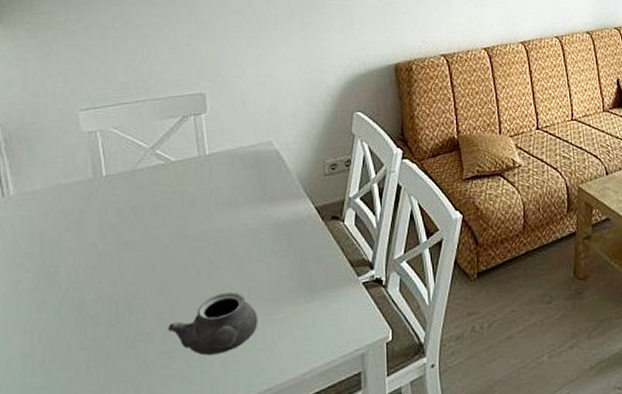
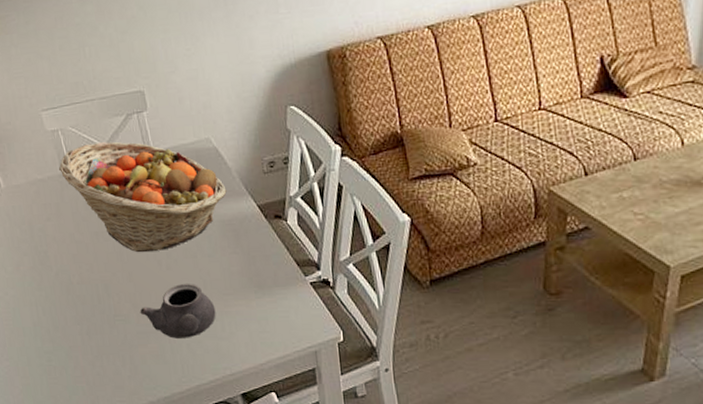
fruit basket: none [89,143,284,261] -> present [58,141,227,252]

